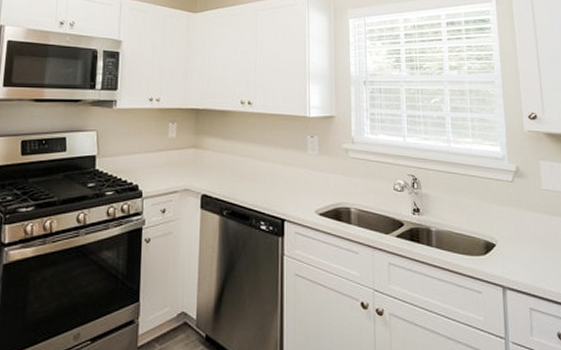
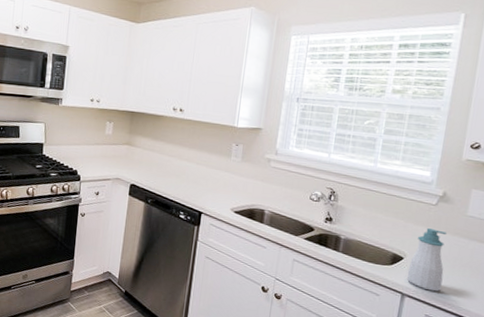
soap bottle: none [502,207,538,279] -> present [406,227,447,292]

